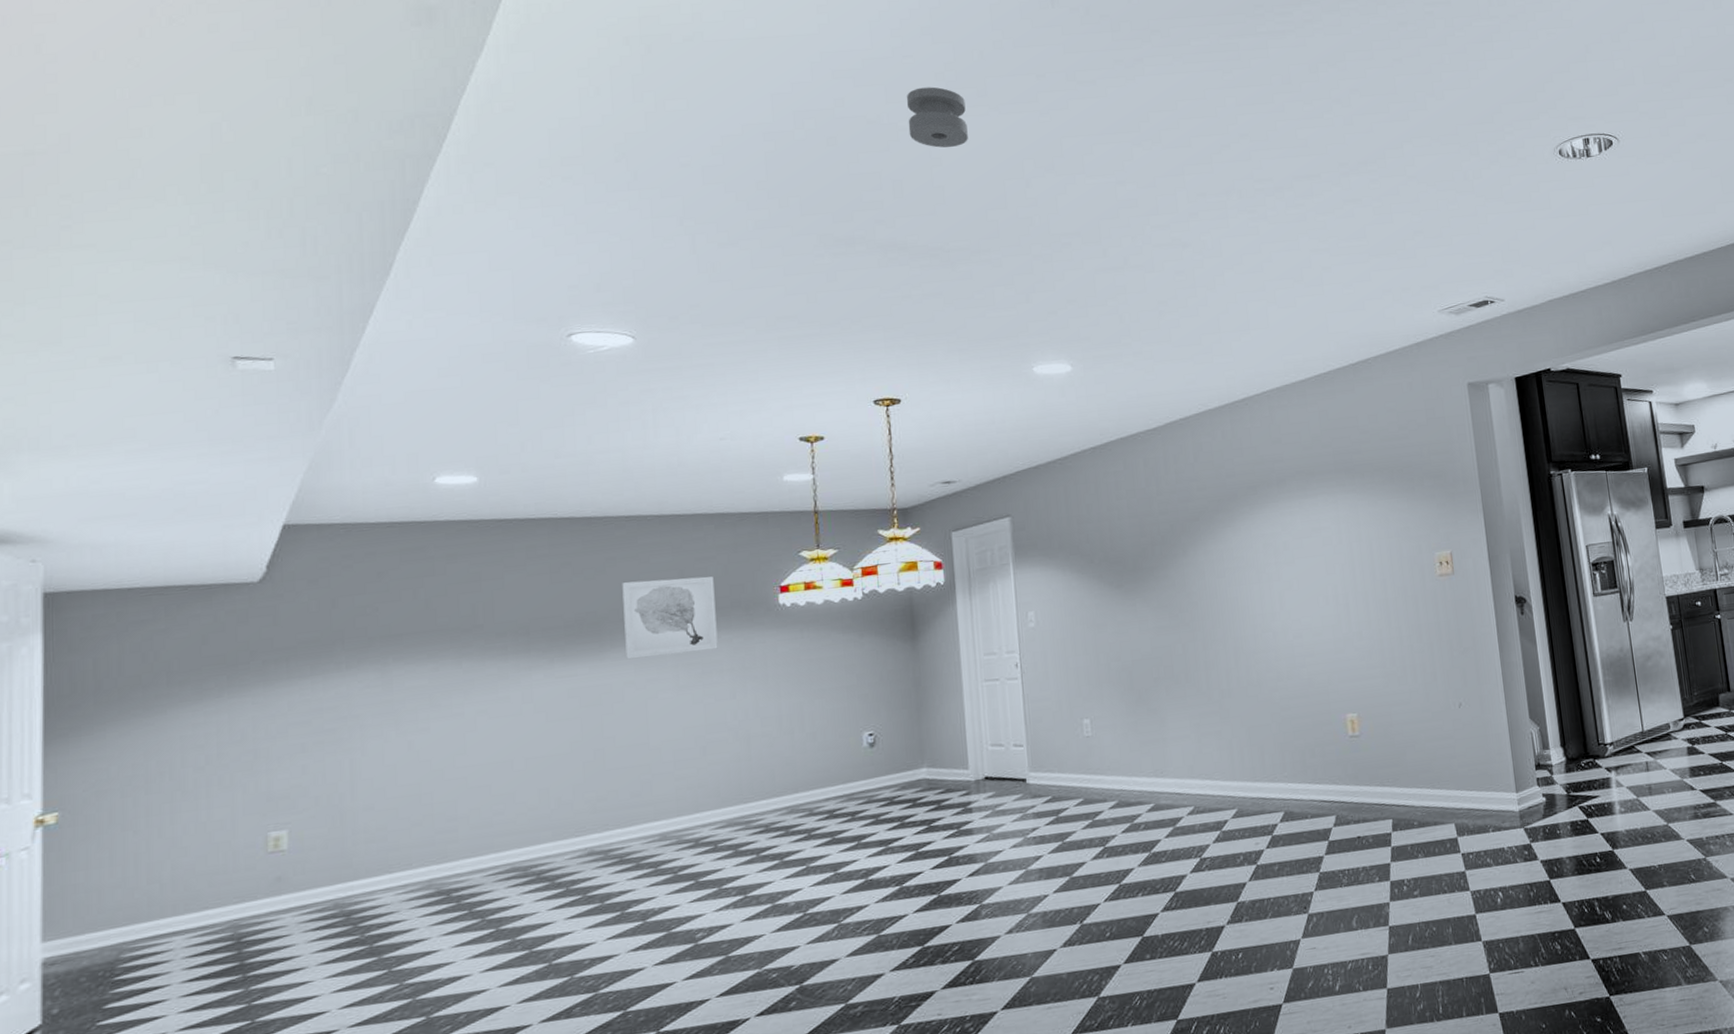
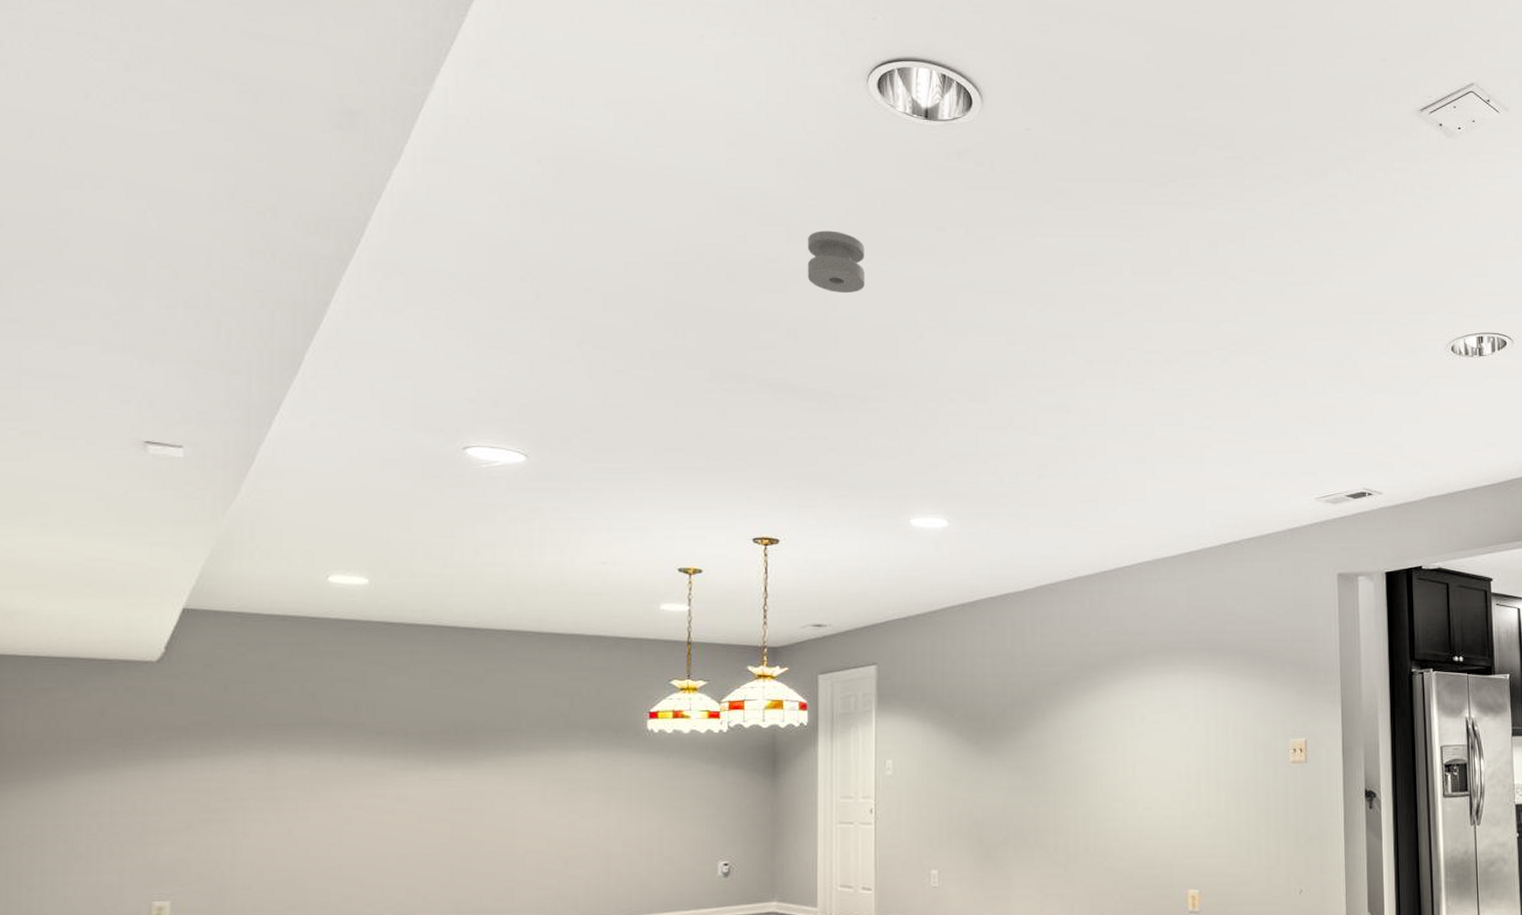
wall art: present [622,576,718,660] -> none [498,694,586,770]

